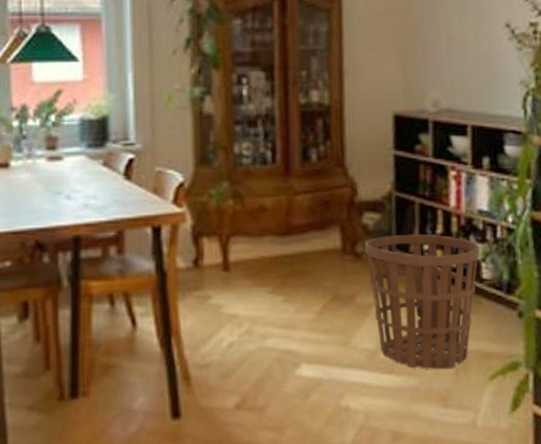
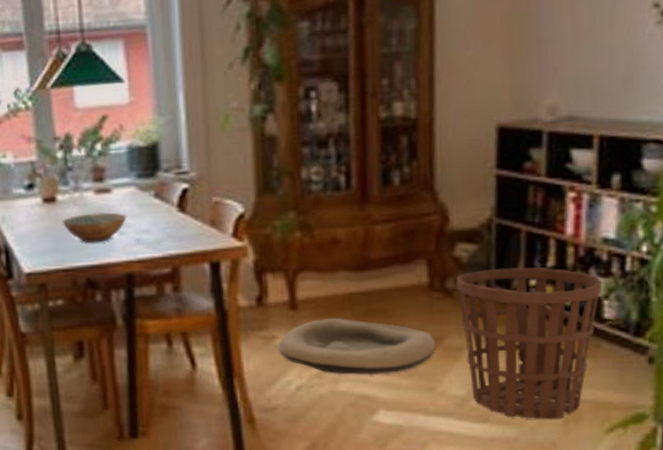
bowl: none [14,178,76,207] -> present [62,212,127,243]
dog bed: none [212,278,349,332] -> present [278,317,436,375]

